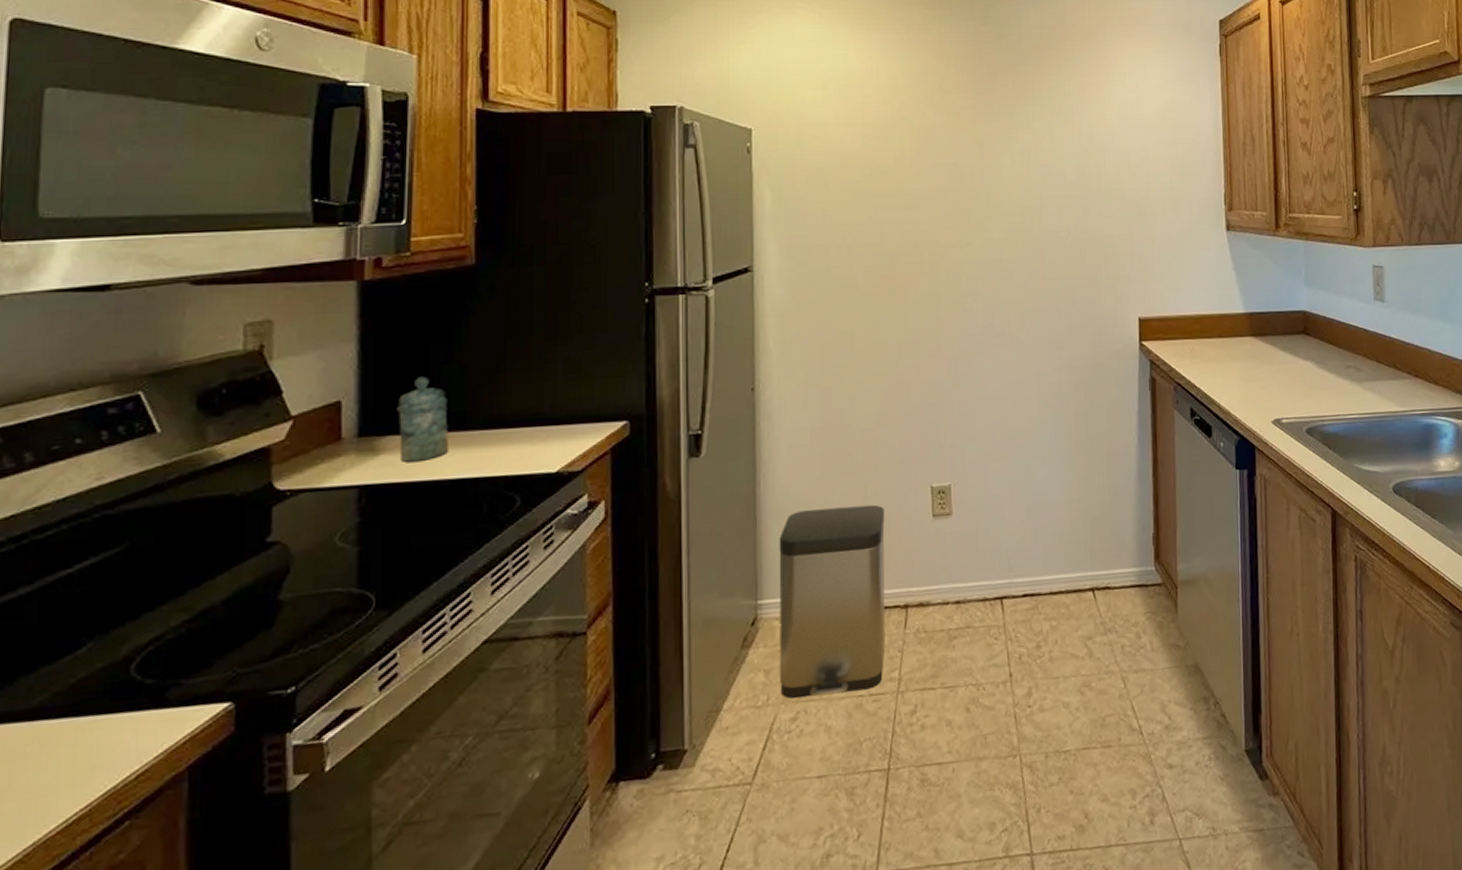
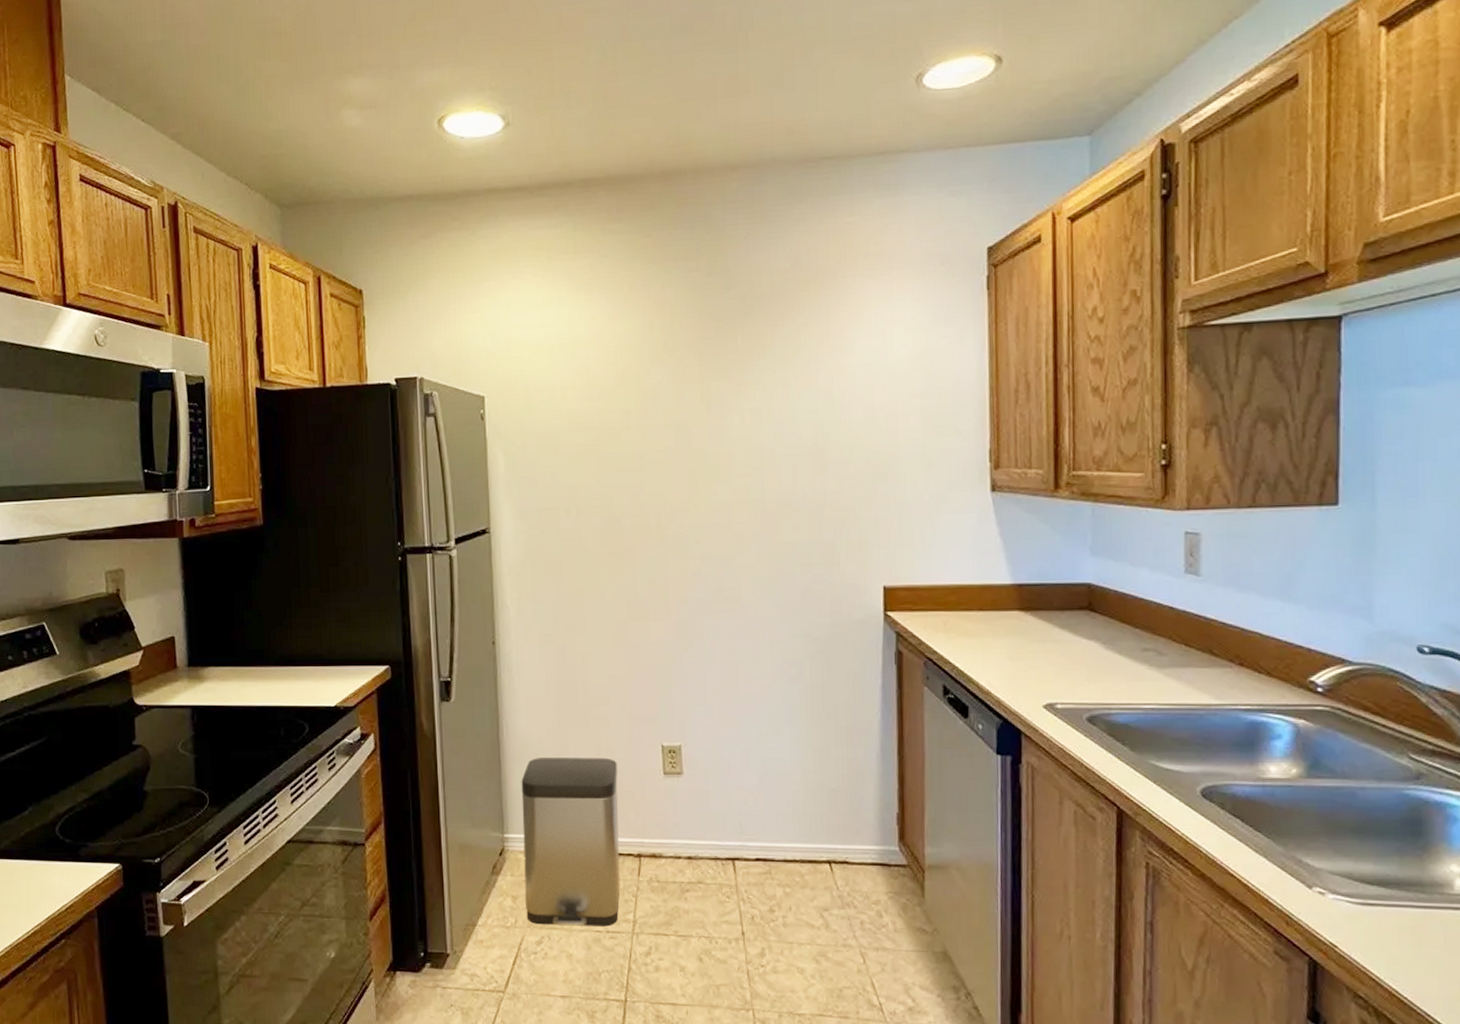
canister: present [397,376,449,462] -> none [214,619,253,689]

